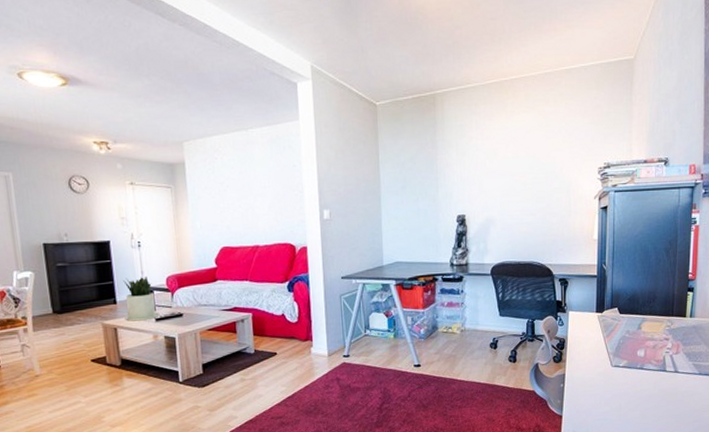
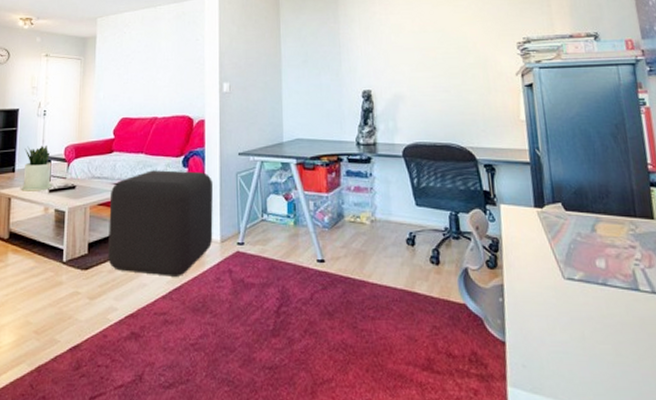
cube: none [218,295,321,388] -> present [108,170,213,276]

